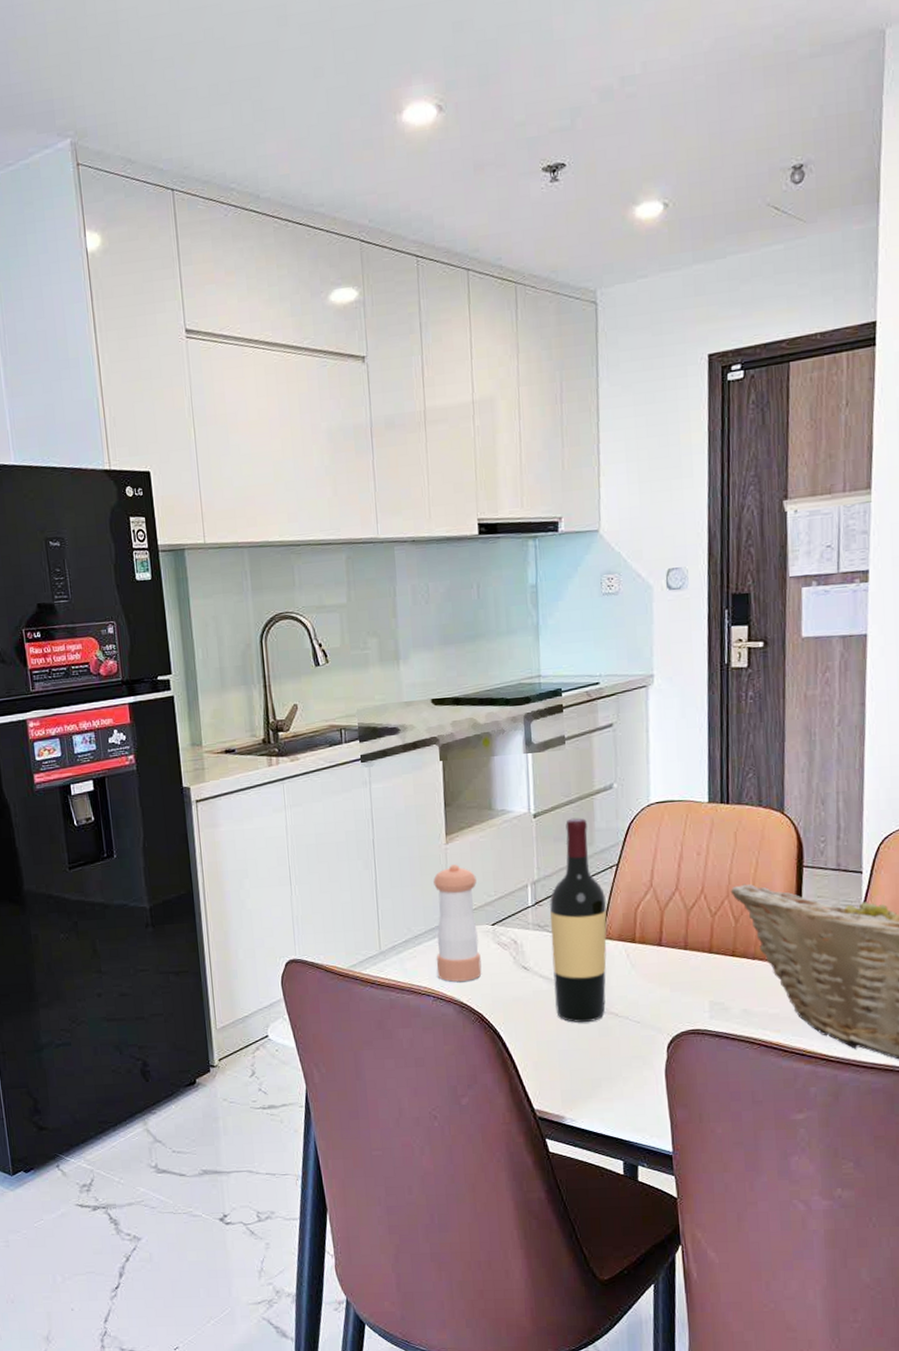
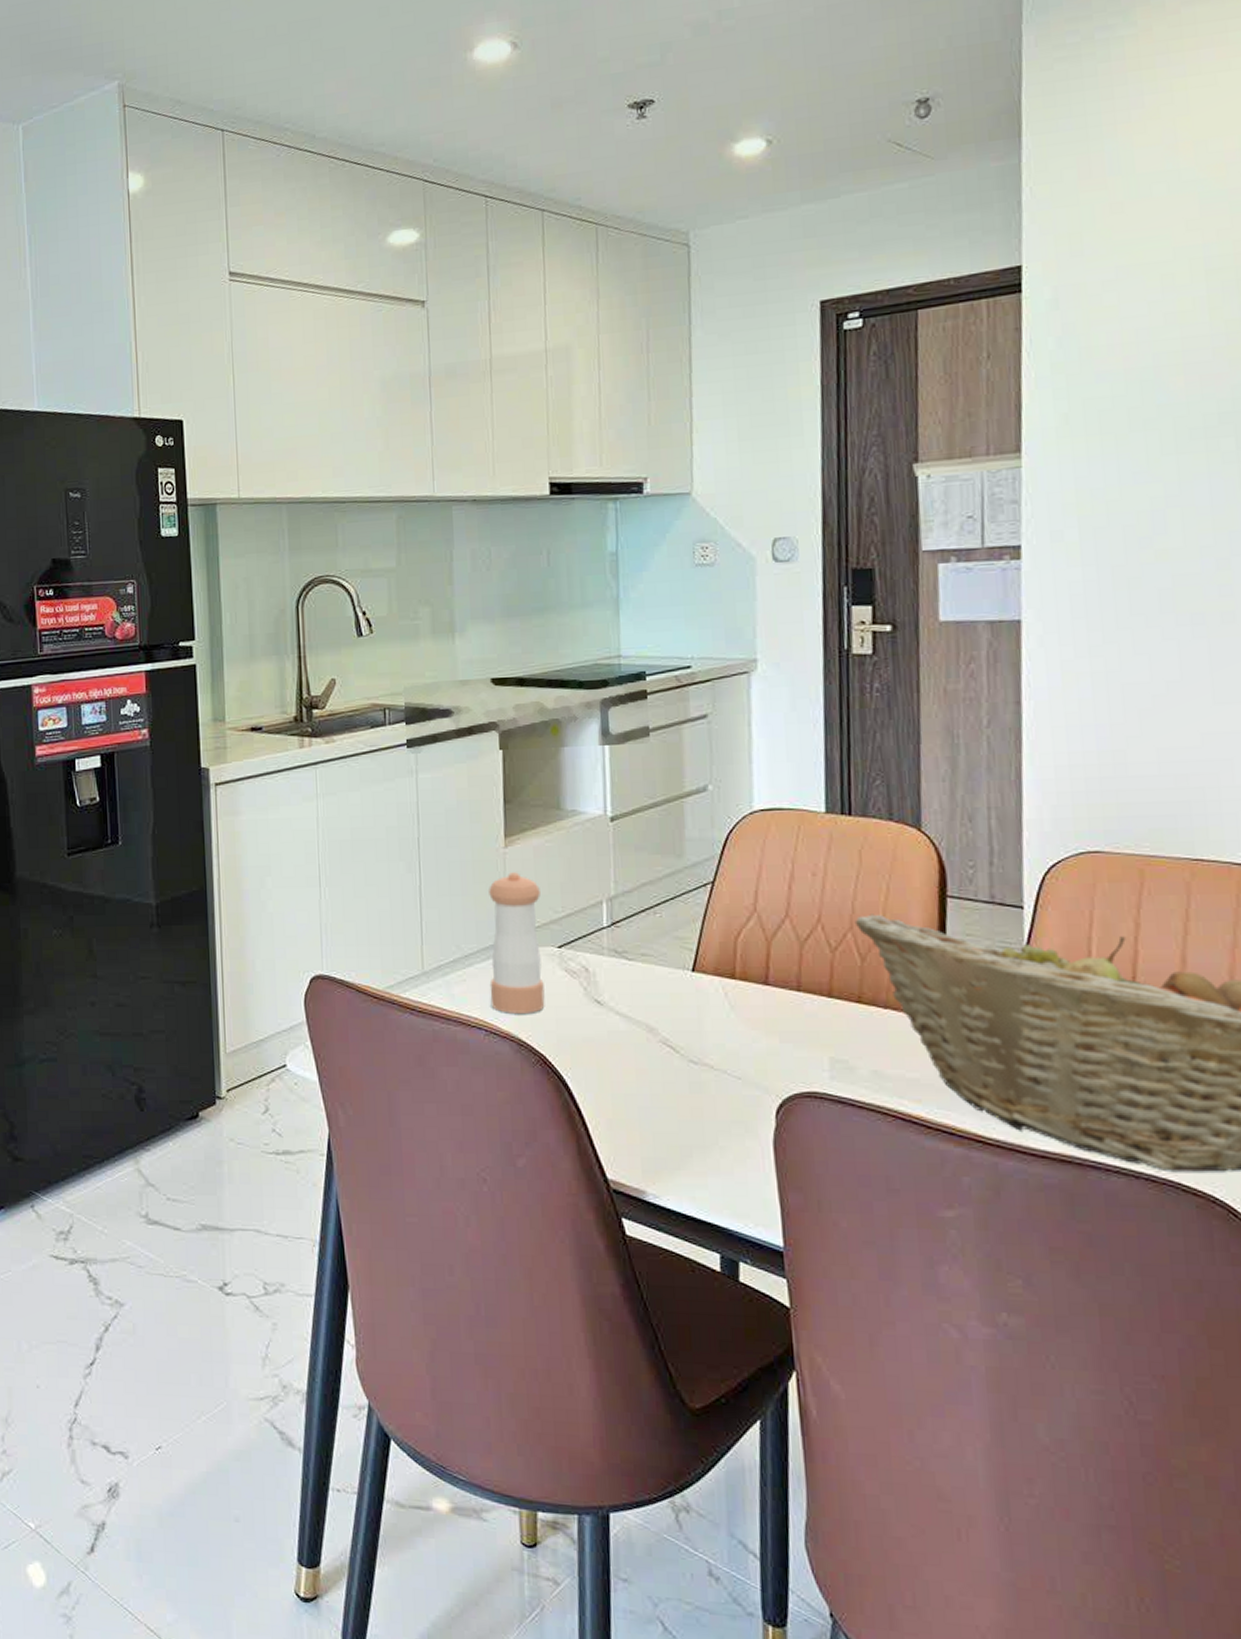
wine bottle: present [550,817,607,1022] -> none [629,823,700,1073]

